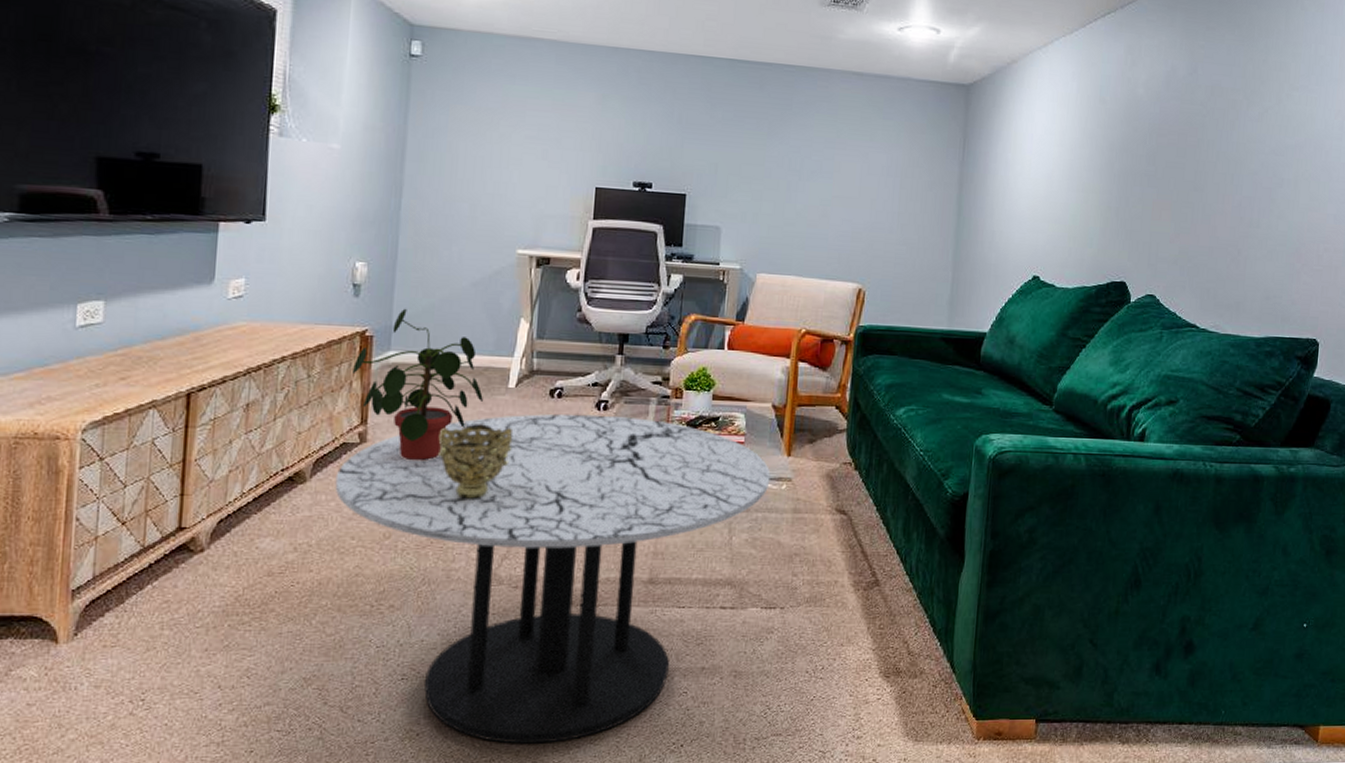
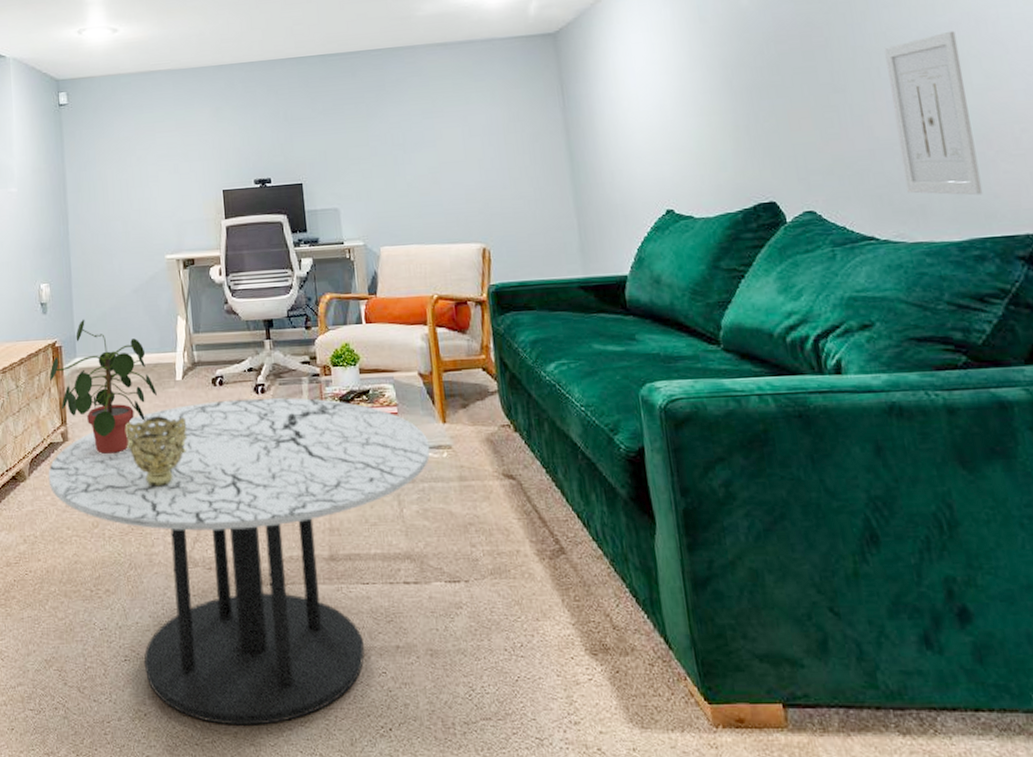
wall art: none [1230,152,1297,300] -> present [884,30,983,196]

